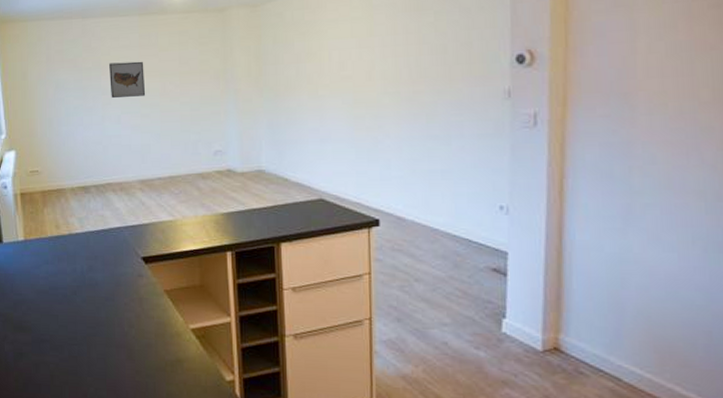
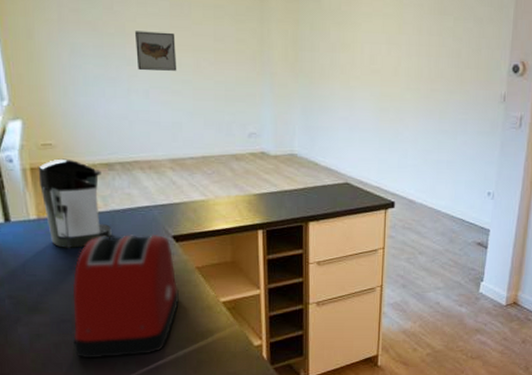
coffee maker: none [26,183,87,270] -> present [38,158,112,249]
toaster: none [50,255,149,383] -> present [72,234,180,359]

